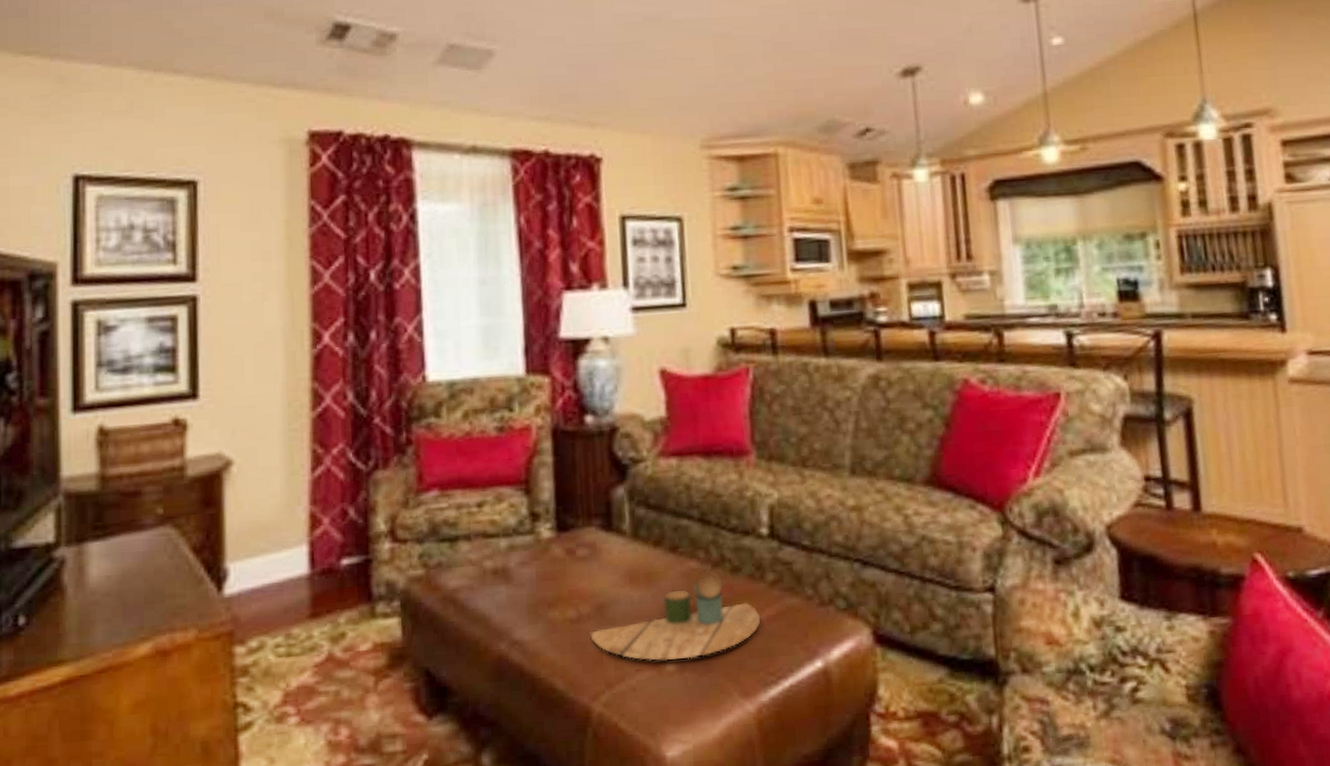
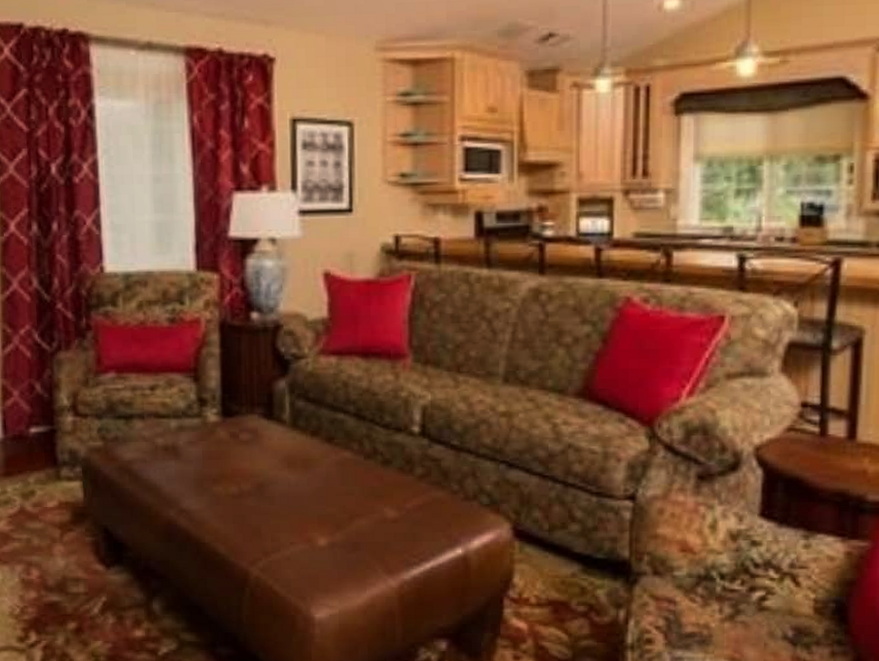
decorative tray: present [590,569,761,661] -> none [250,461,408,537]

